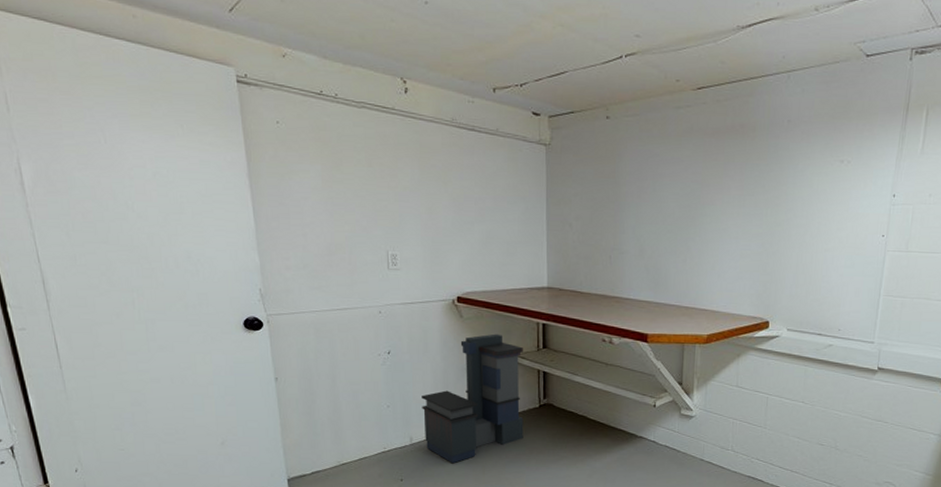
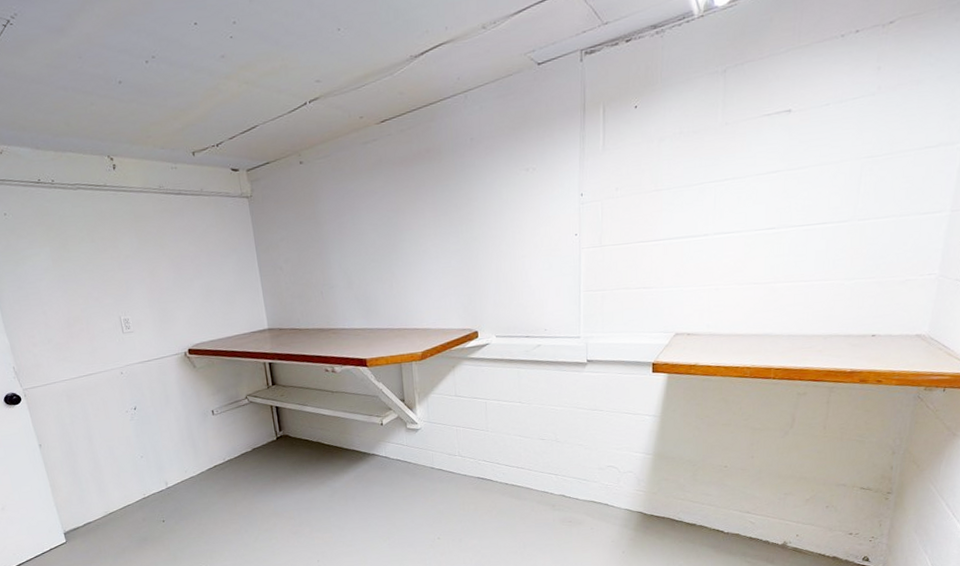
storage bin: present [422,333,524,464] -> none [170,378,266,501]

